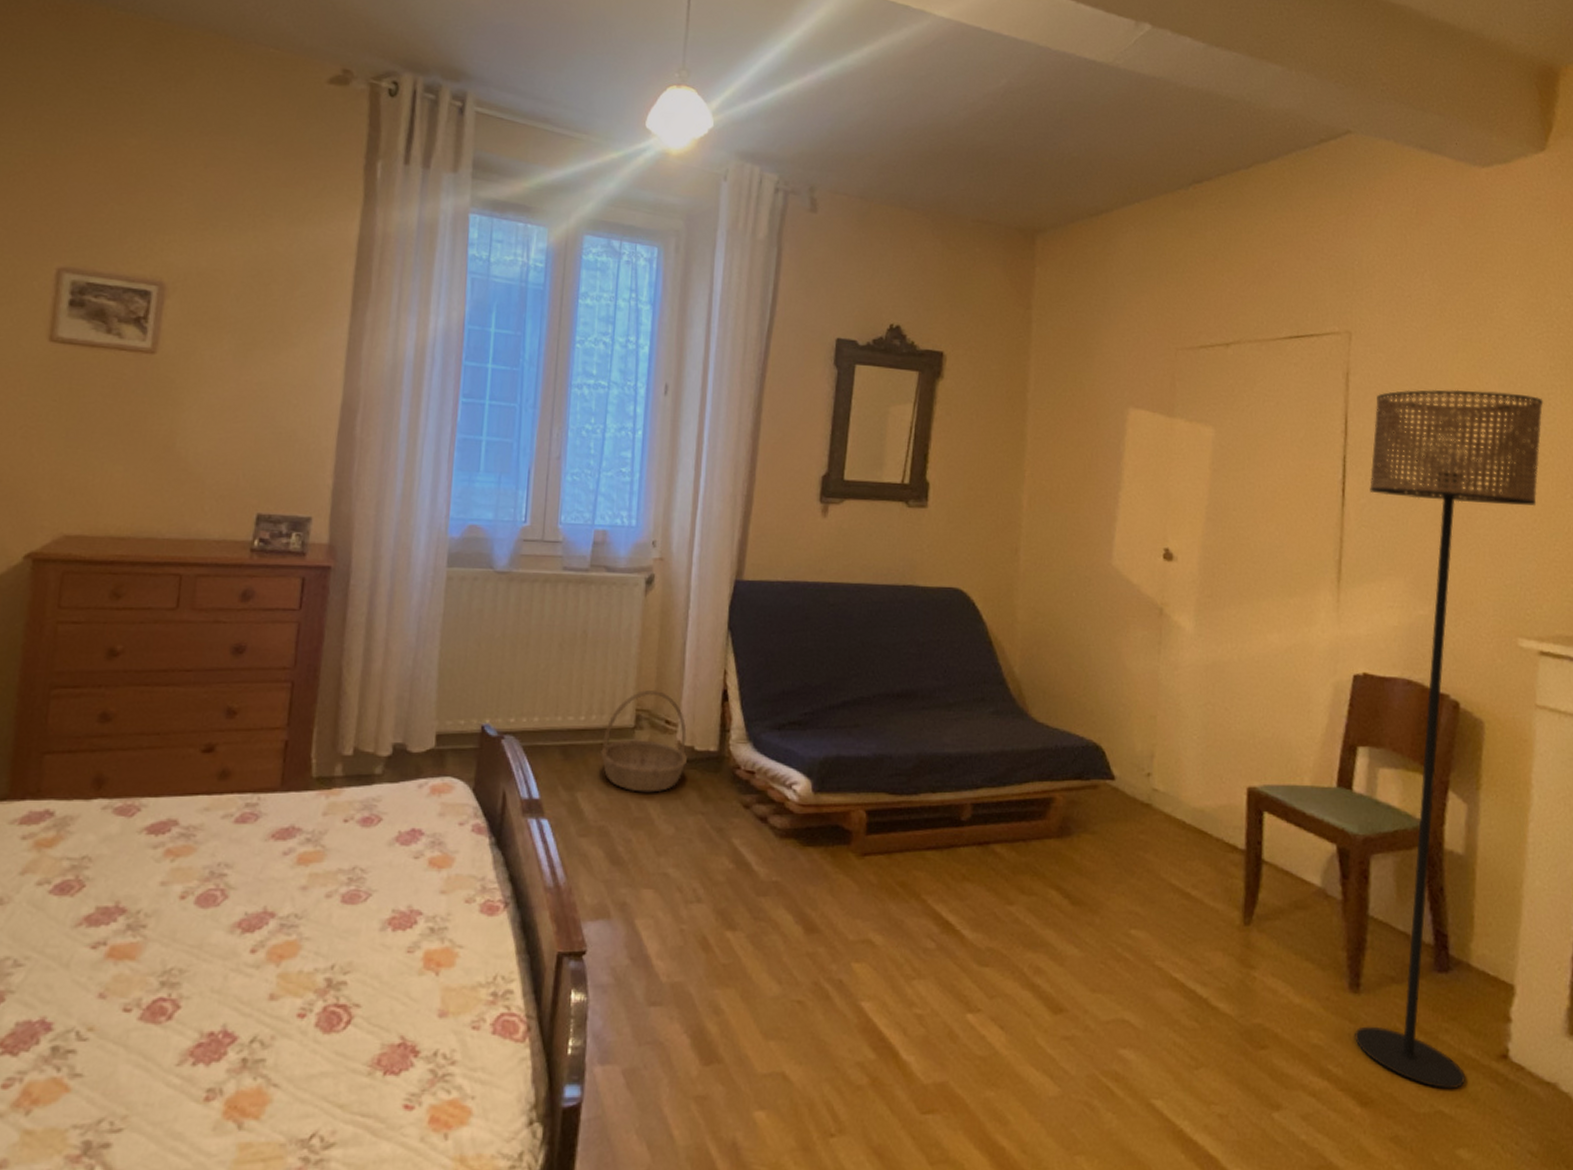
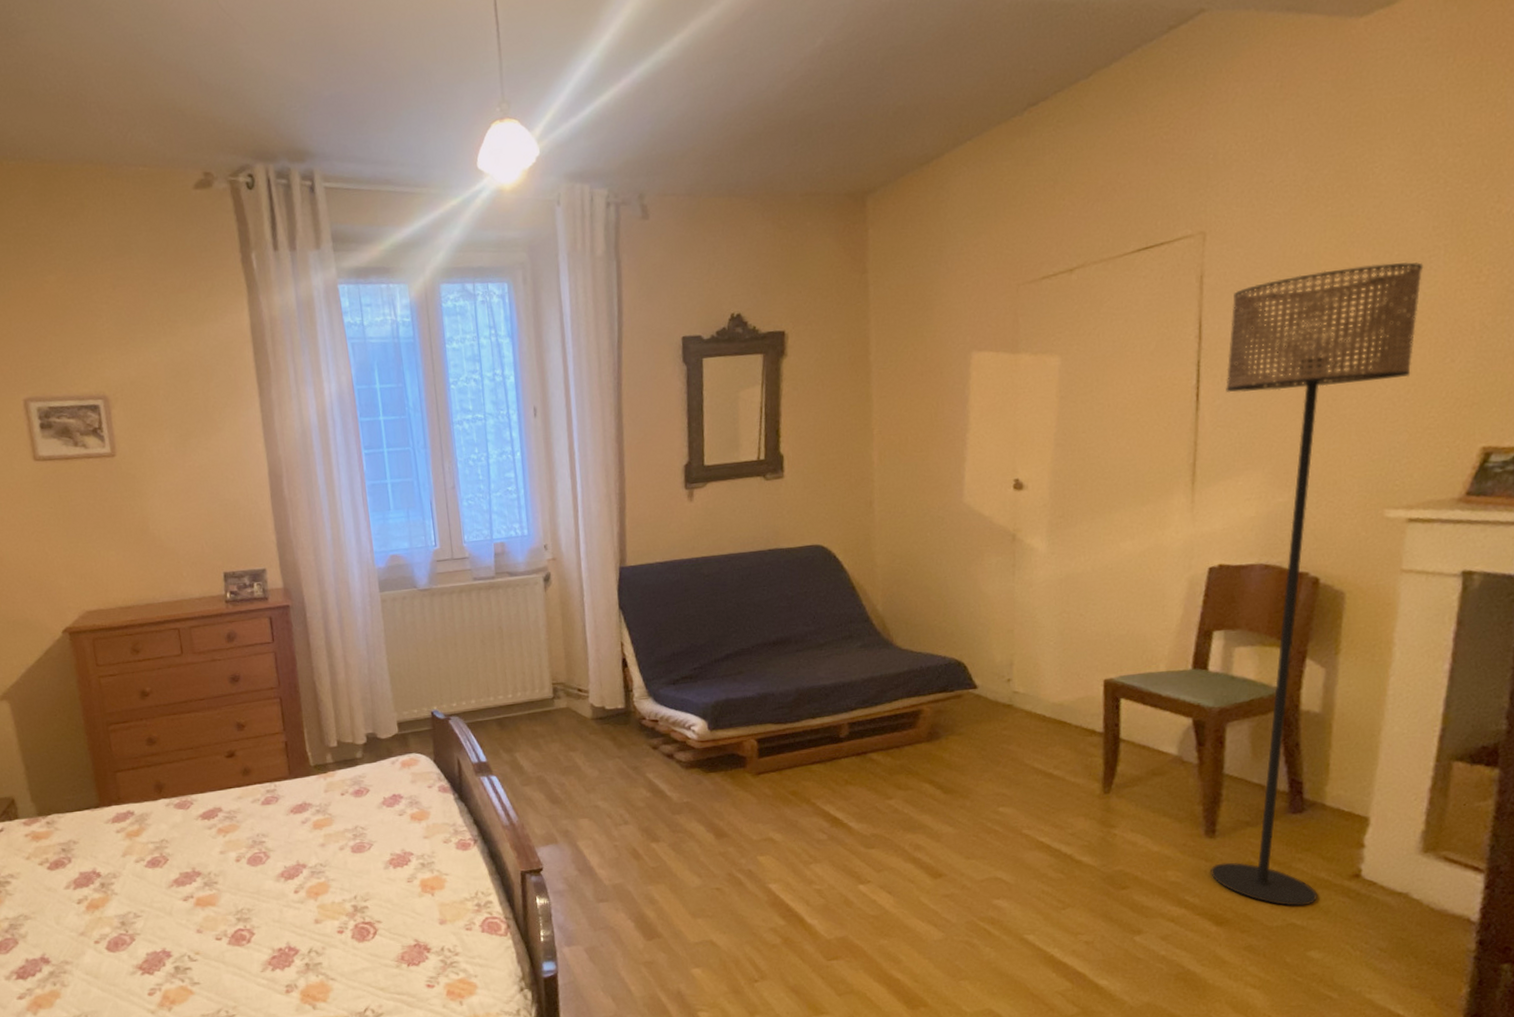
basket: present [599,690,687,793] -> none [528,666,600,748]

